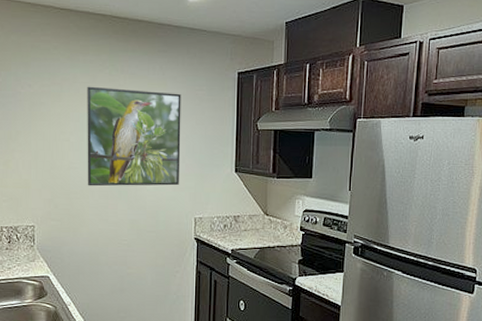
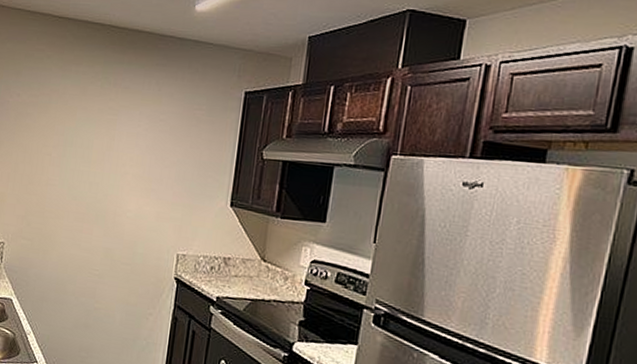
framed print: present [87,86,181,187] -> none [63,98,177,215]

